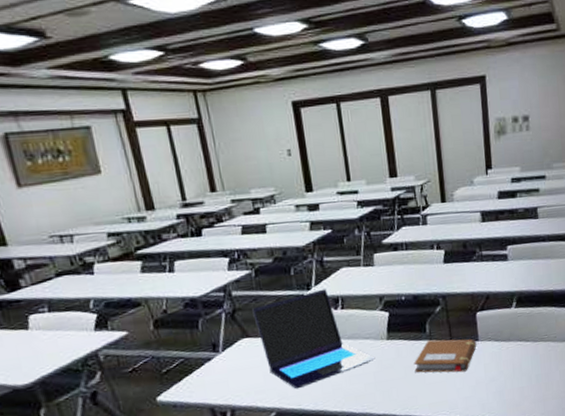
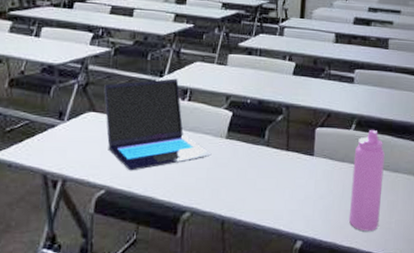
notebook: present [414,339,477,373] -> none [247,147,312,184]
water bottle: none [519,303,554,405] -> present [349,129,385,232]

